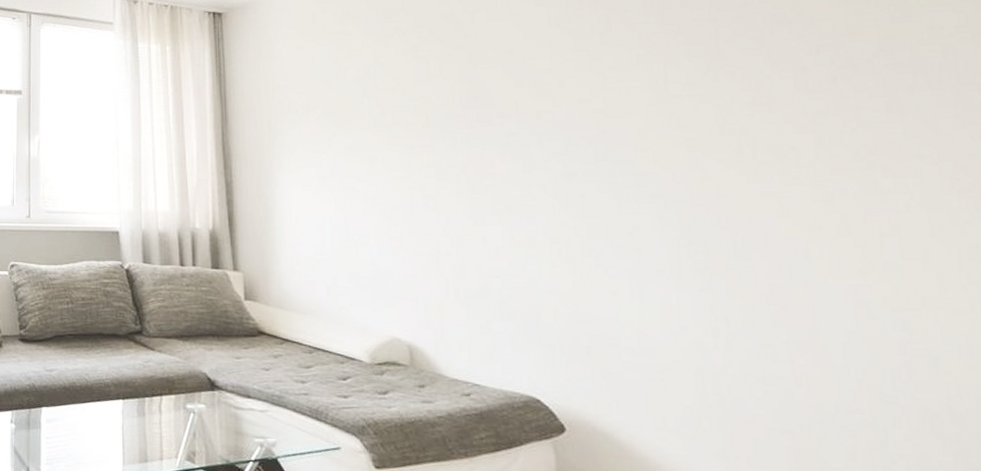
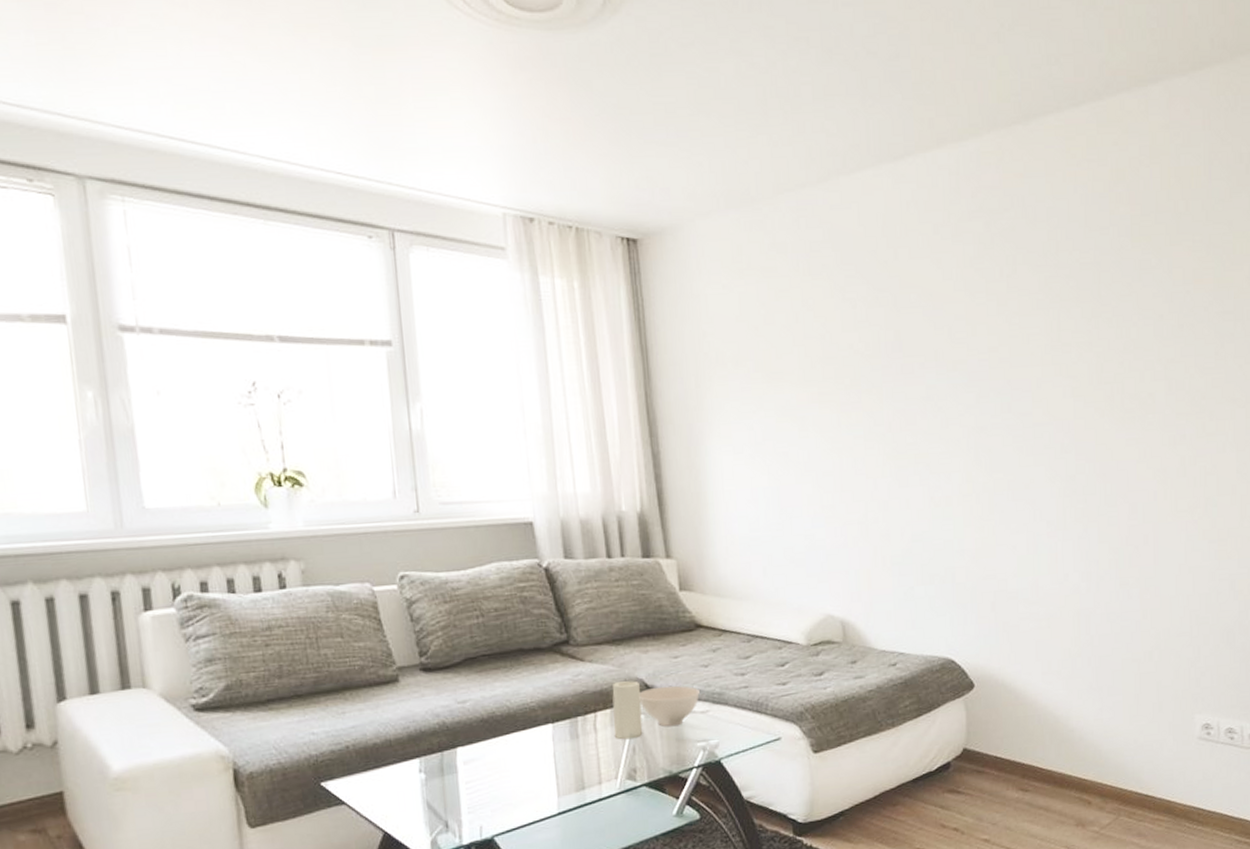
candle: none [177,372,204,425] -> present [612,681,643,740]
bowl: none [202,382,261,420] -> present [639,686,701,727]

